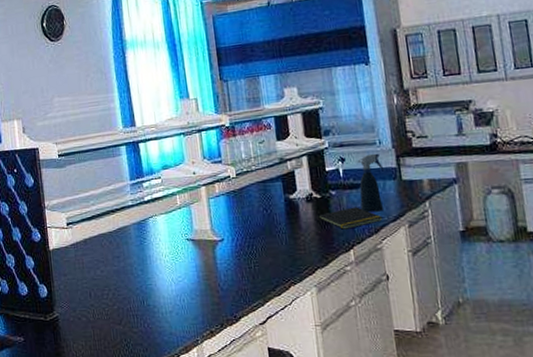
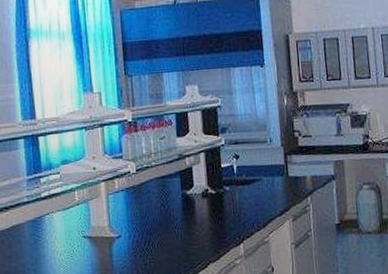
notepad: present [318,207,383,230] -> none [212,202,271,224]
spray bottle: present [356,153,385,213] -> none [249,151,274,208]

